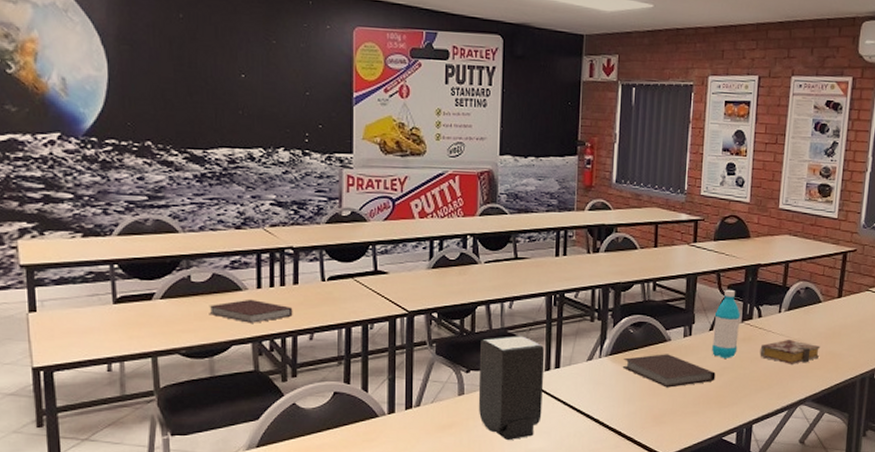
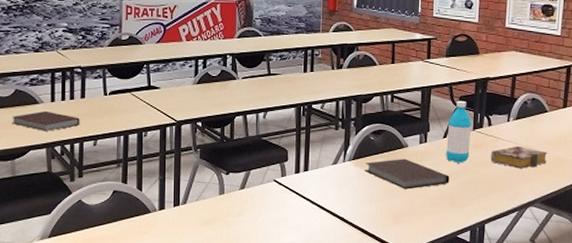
speaker: present [478,336,545,441] -> none [236,142,295,236]

